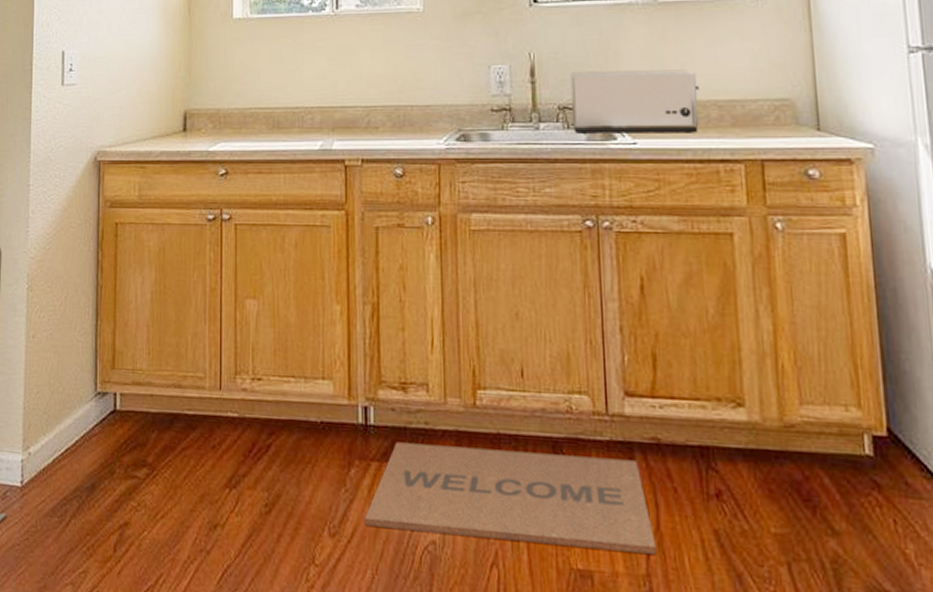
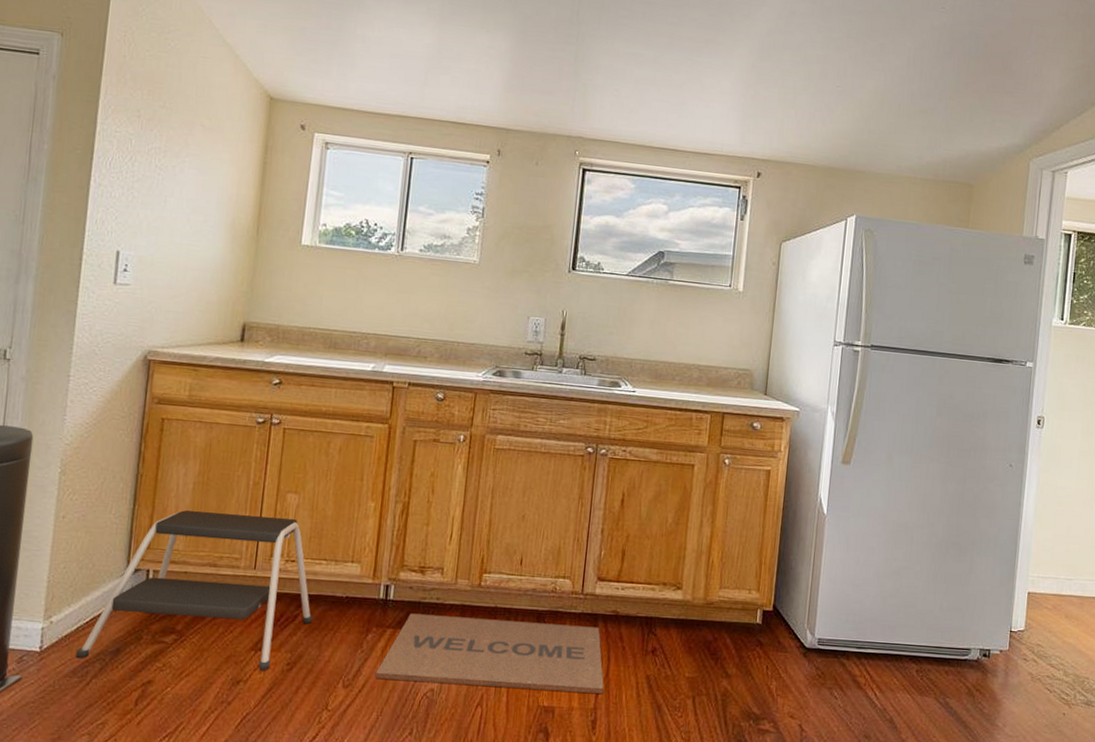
step stool: none [54,324,287,514] -> present [76,510,313,672]
toaster: present [570,69,700,134] -> none [588,330,688,388]

